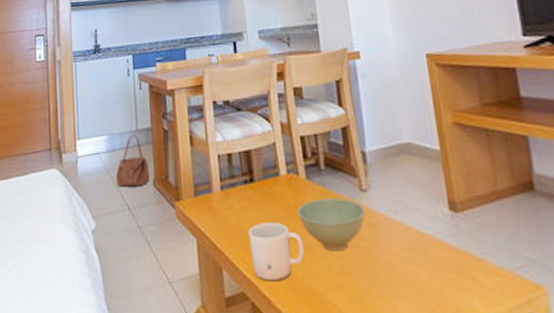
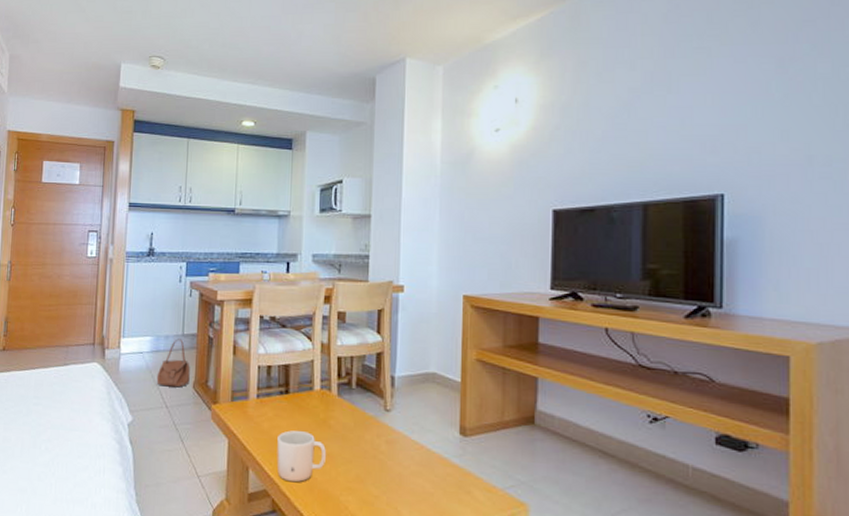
bowl: present [297,198,366,251] -> none [325,414,387,461]

